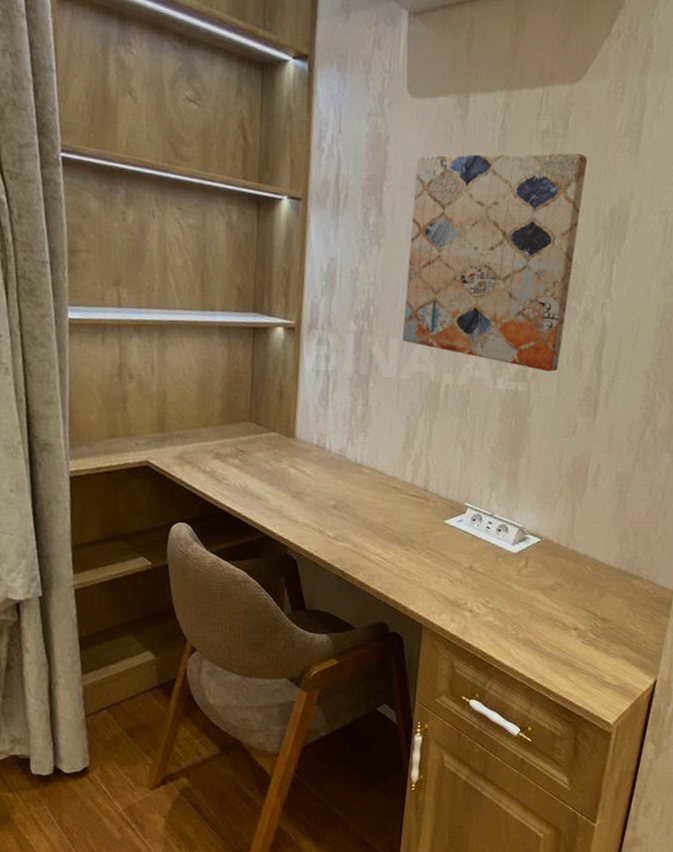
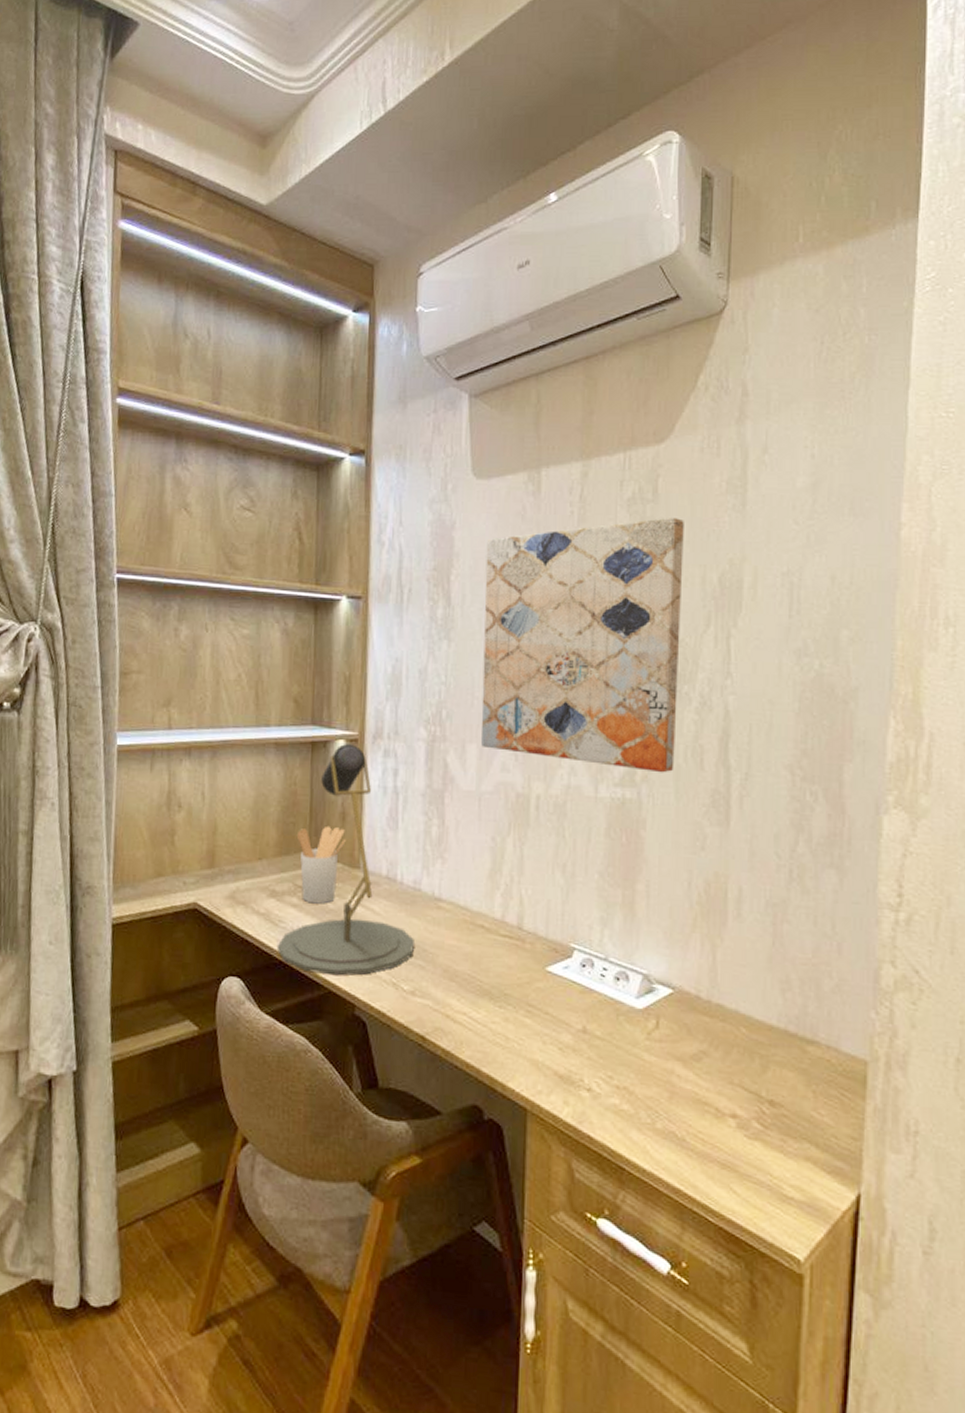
desk lamp: none [220,331,339,524] -> present [276,744,414,976]
utensil holder: none [238,400,283,466] -> present [296,825,346,904]

